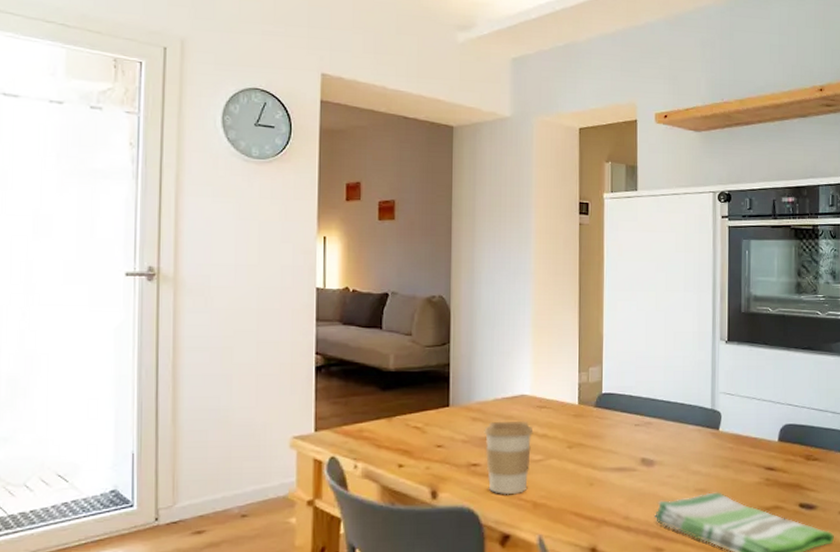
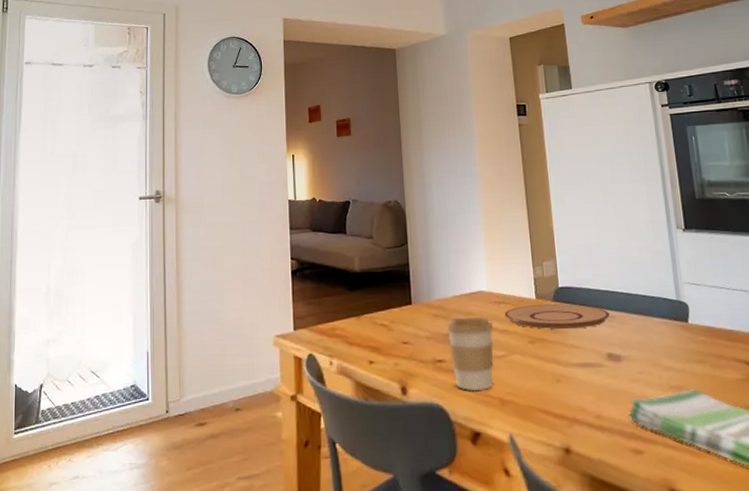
plate: none [545,410,648,435] -> present [504,304,610,330]

